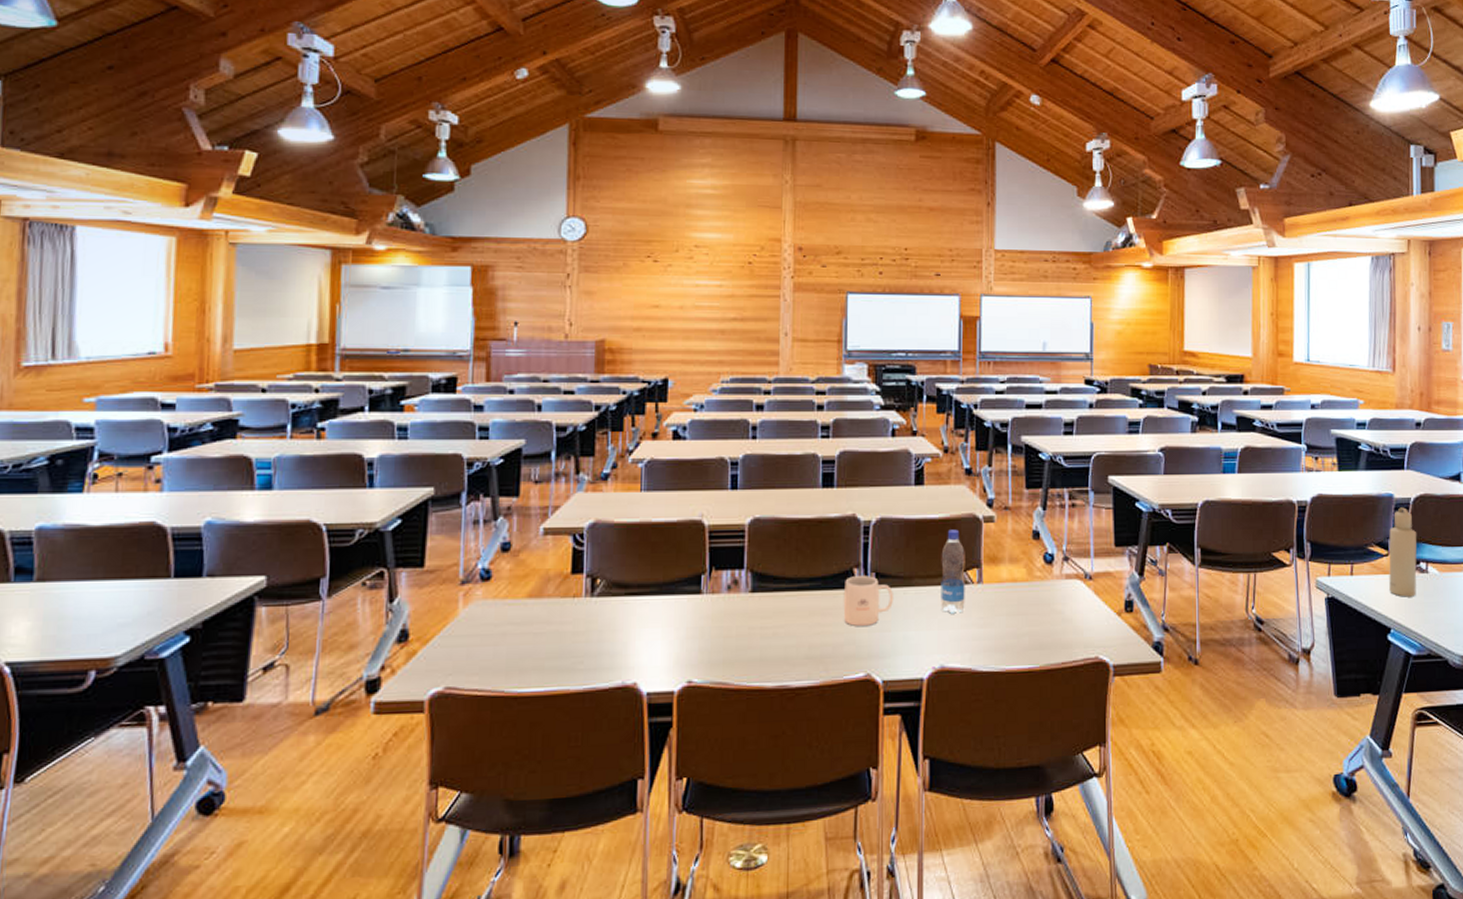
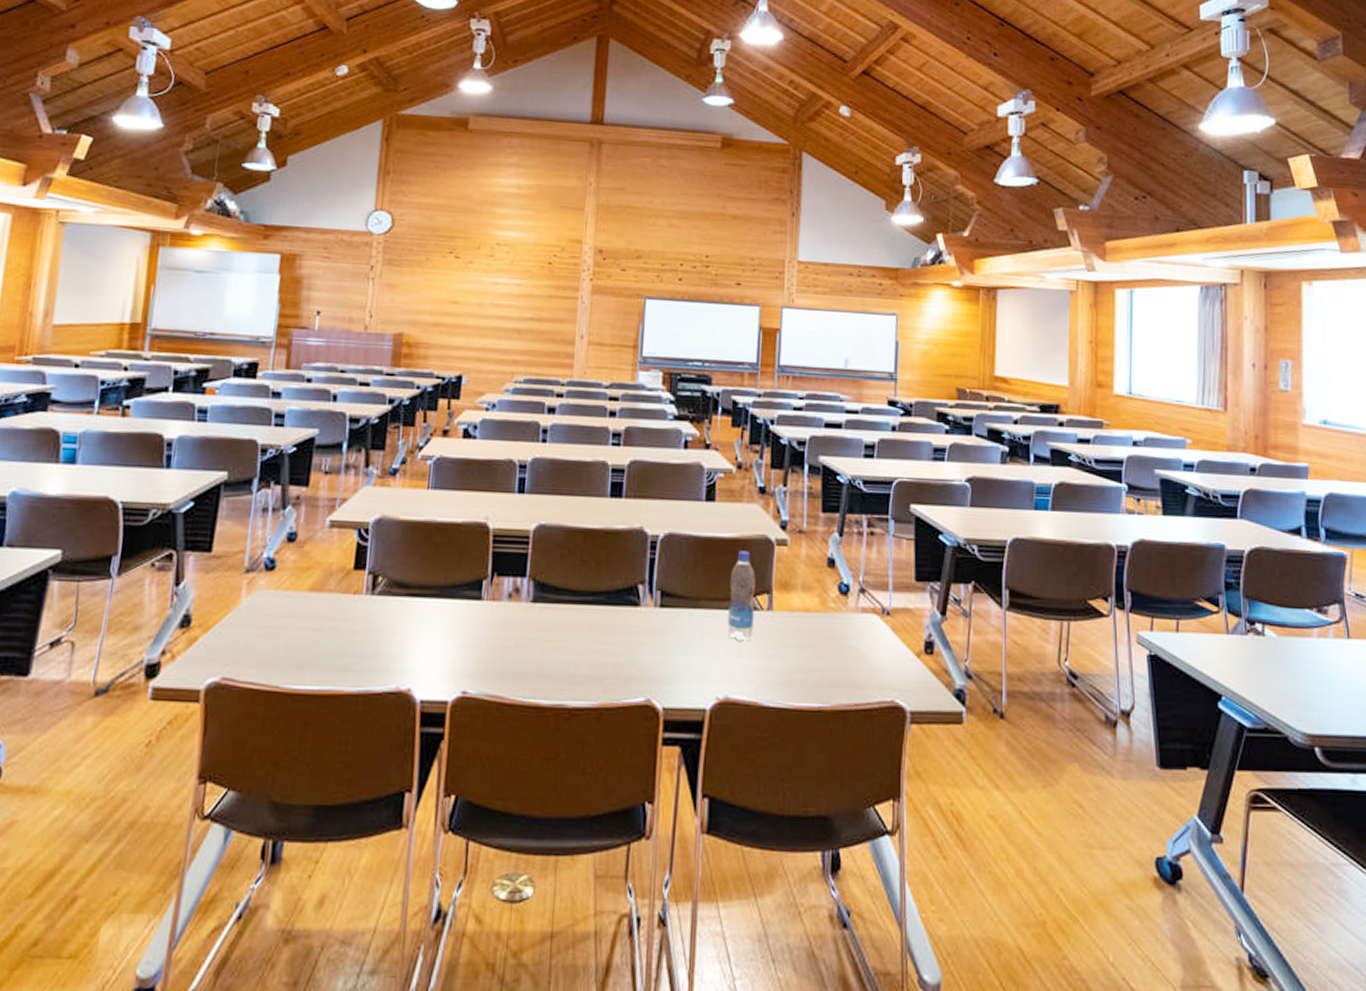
mug: present [843,576,893,627] -> none [625,593,678,648]
bottle: present [1389,507,1417,597] -> none [1219,560,1252,662]

